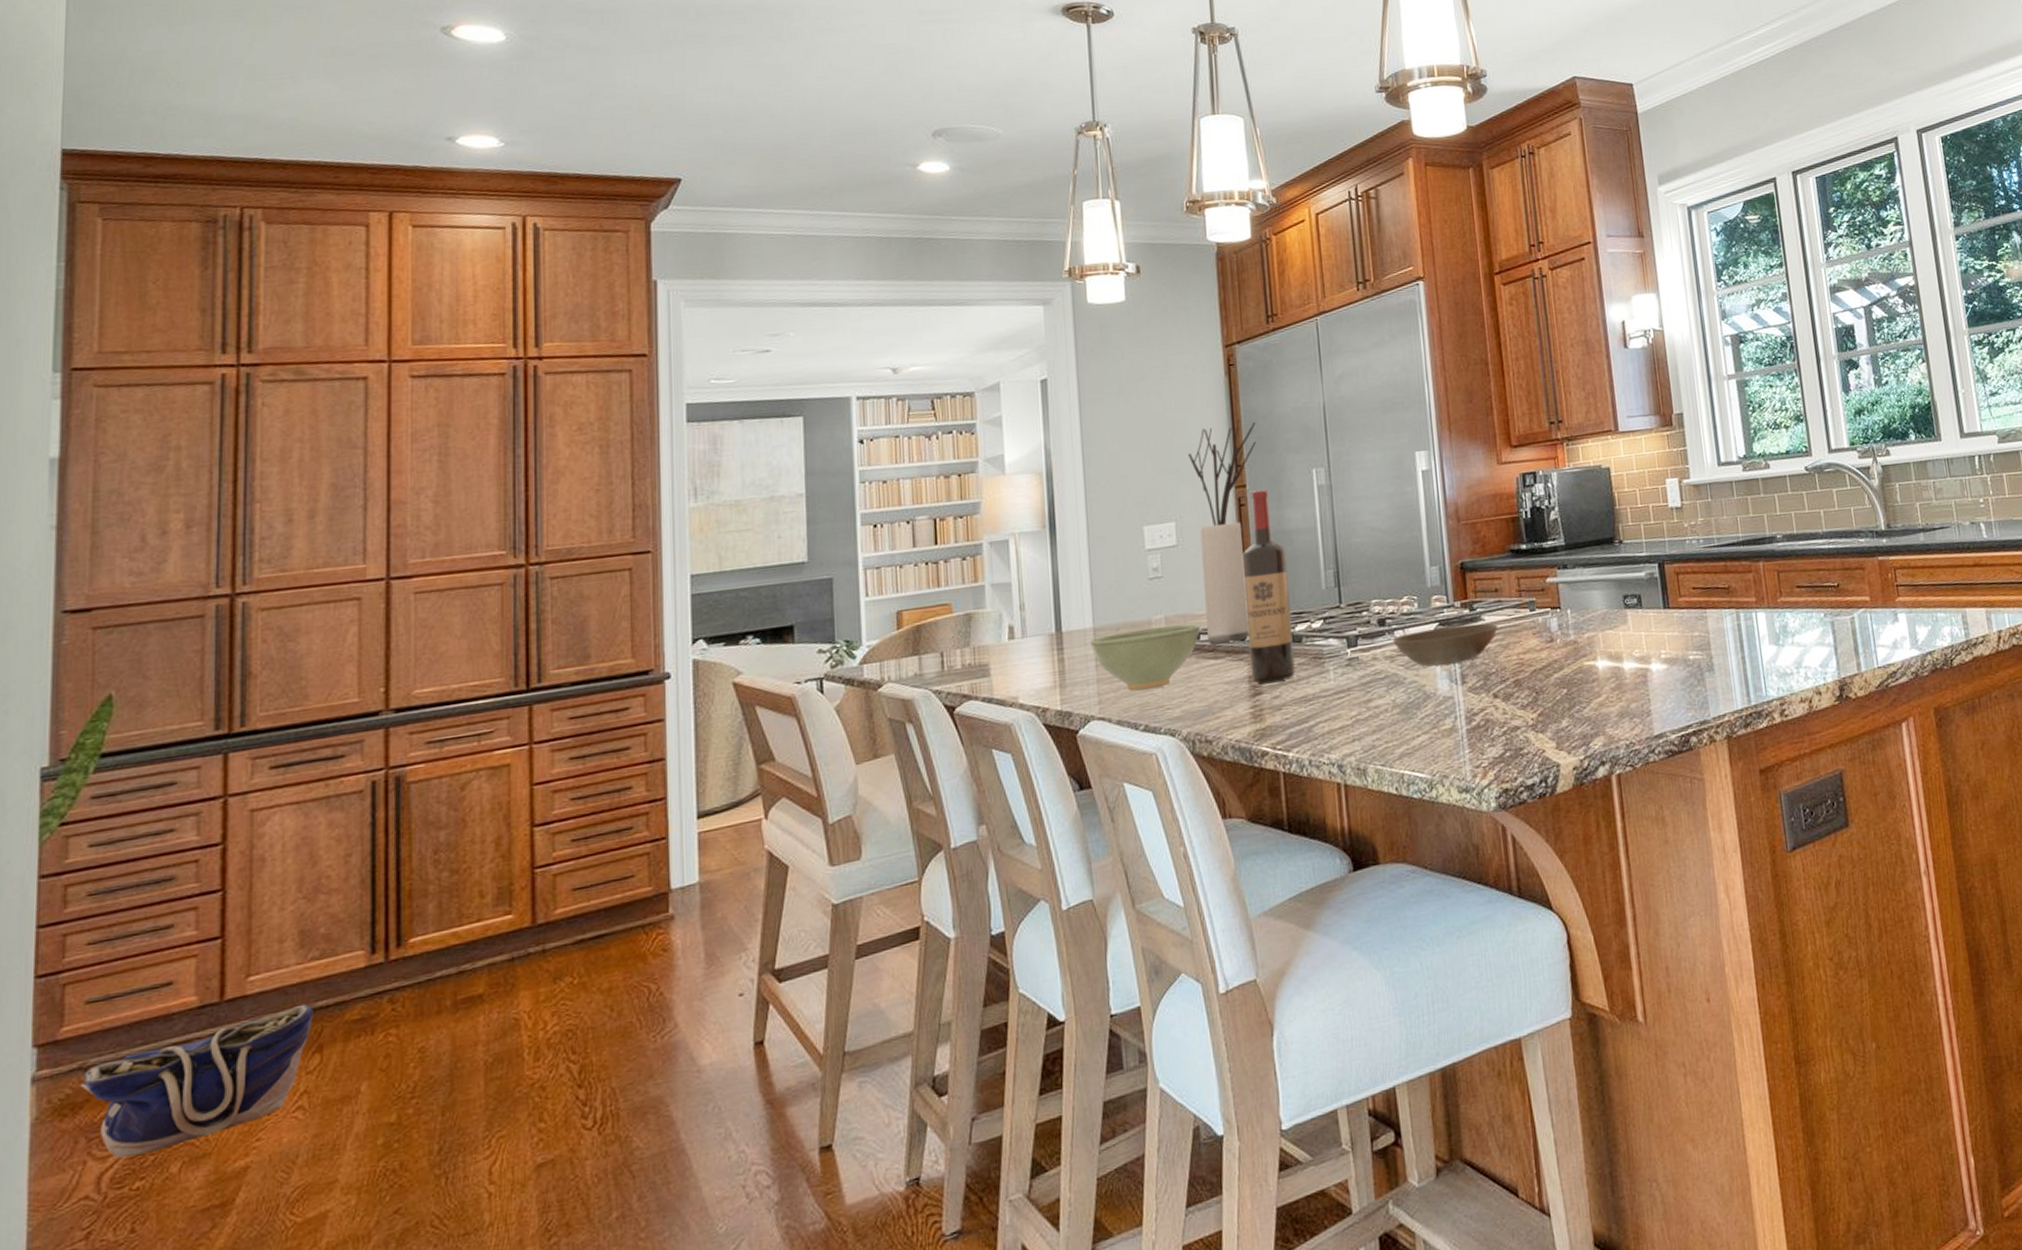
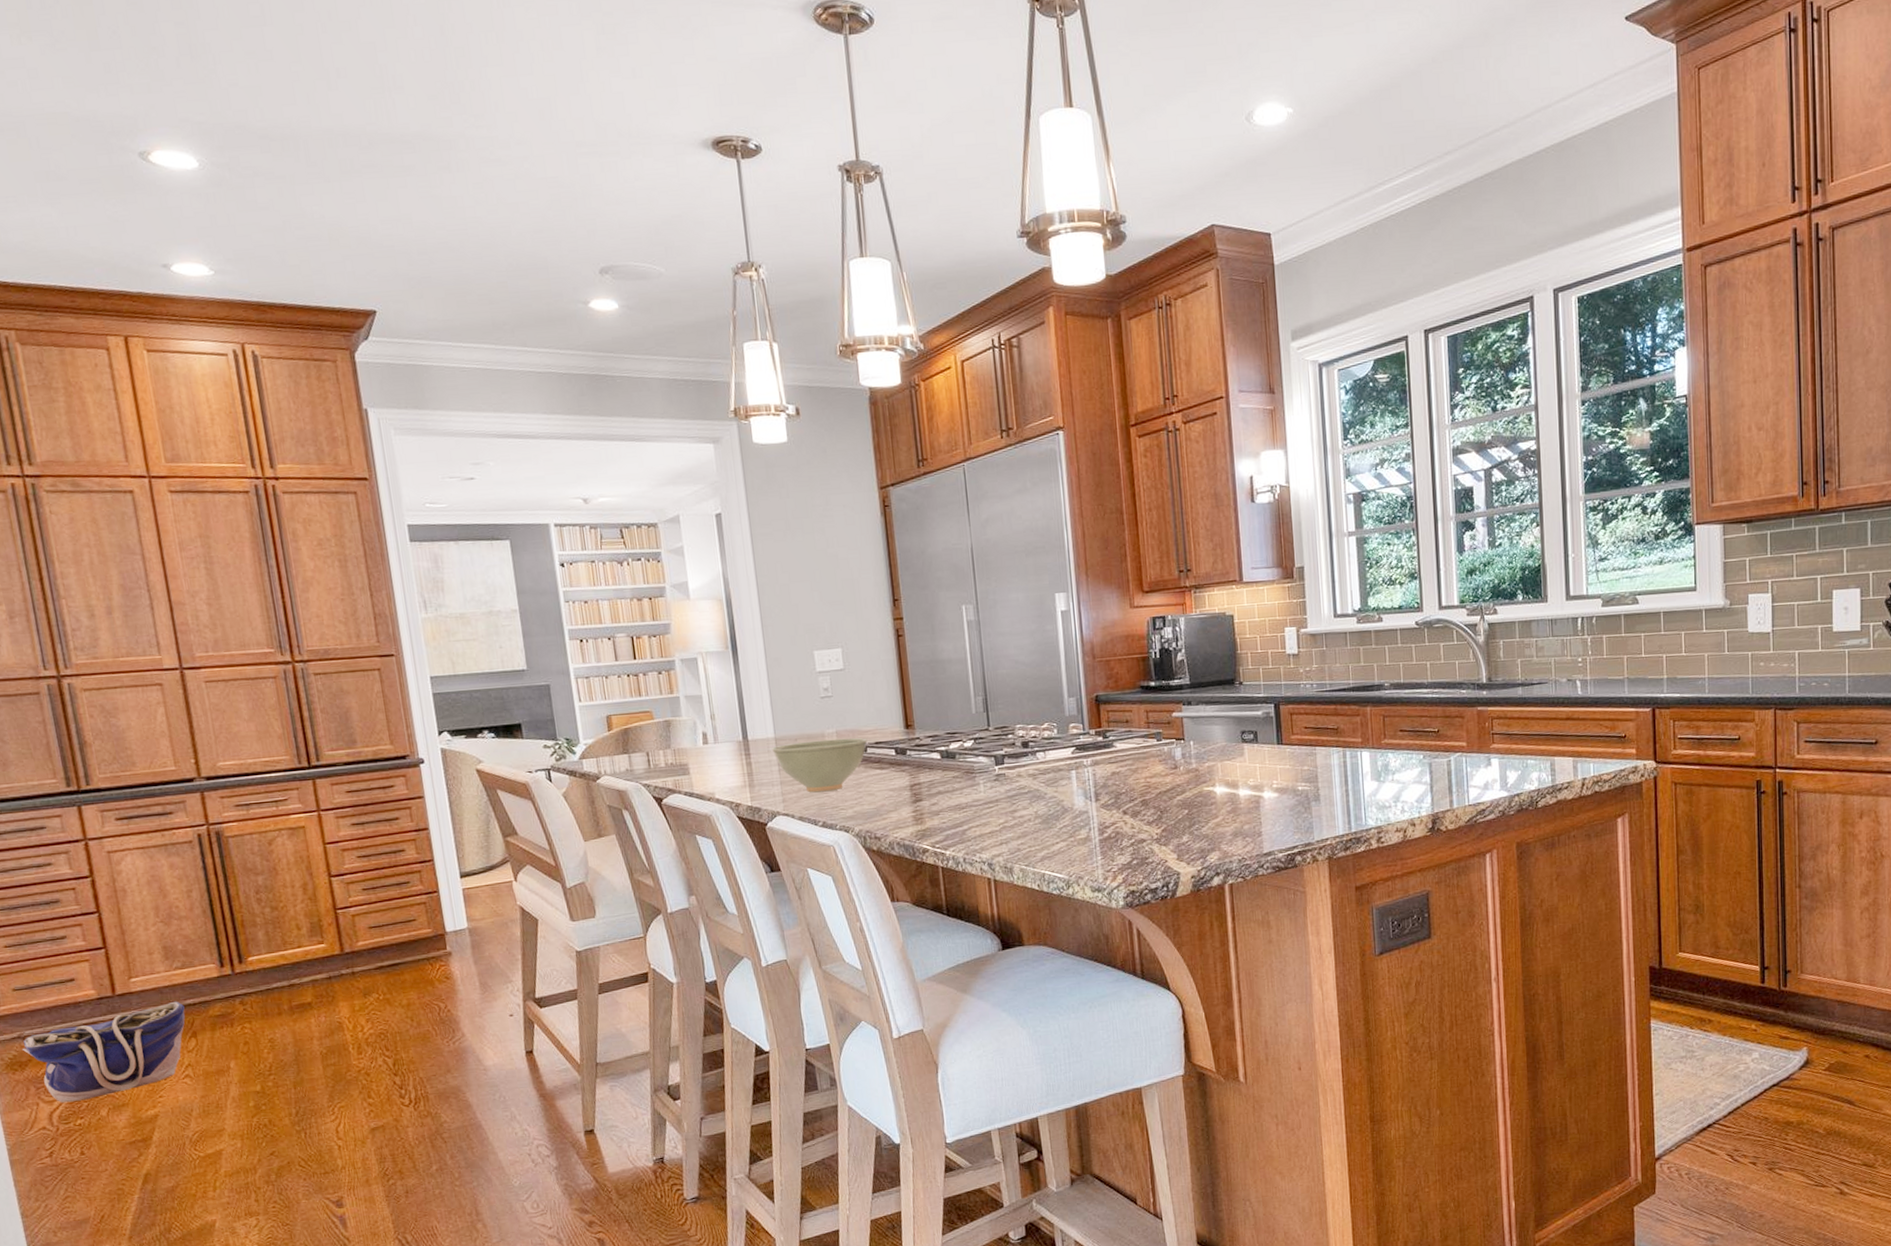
vase: present [1188,418,1256,646] -> none [851,556,911,758]
wine bottle: present [1242,489,1295,684] -> none [901,622,950,792]
bowl: present [1392,623,1498,667] -> none [1034,749,1128,785]

